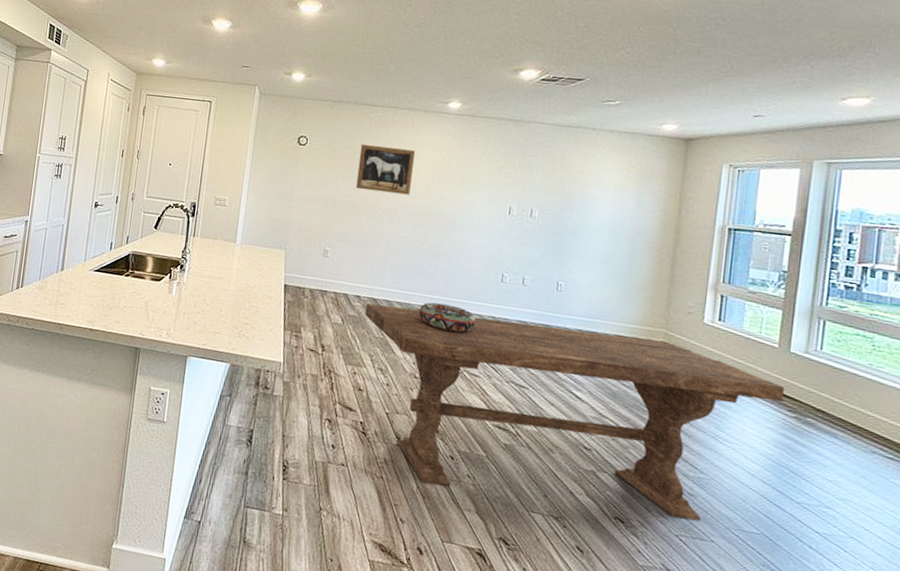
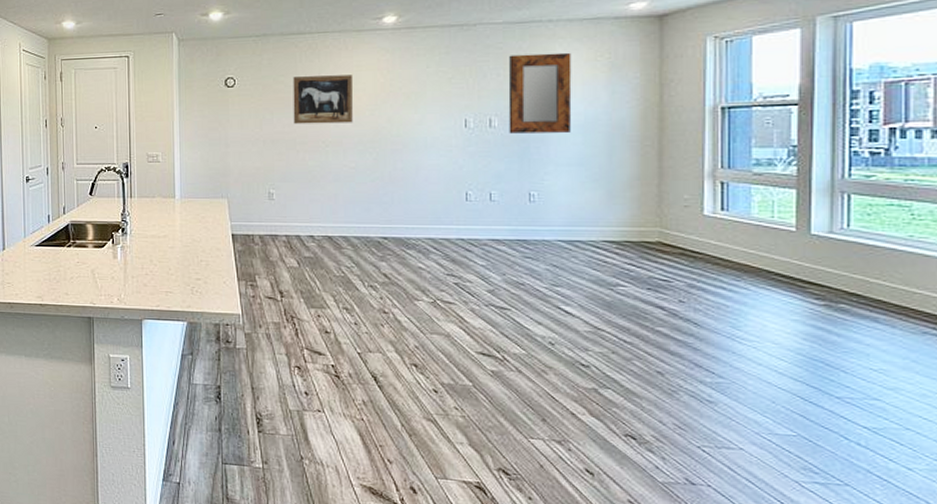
dining table: present [365,303,784,521] -> none [321,240,808,429]
decorative bowl: present [418,302,477,333] -> none [378,232,444,260]
home mirror: none [546,154,609,232] -> present [508,52,572,134]

